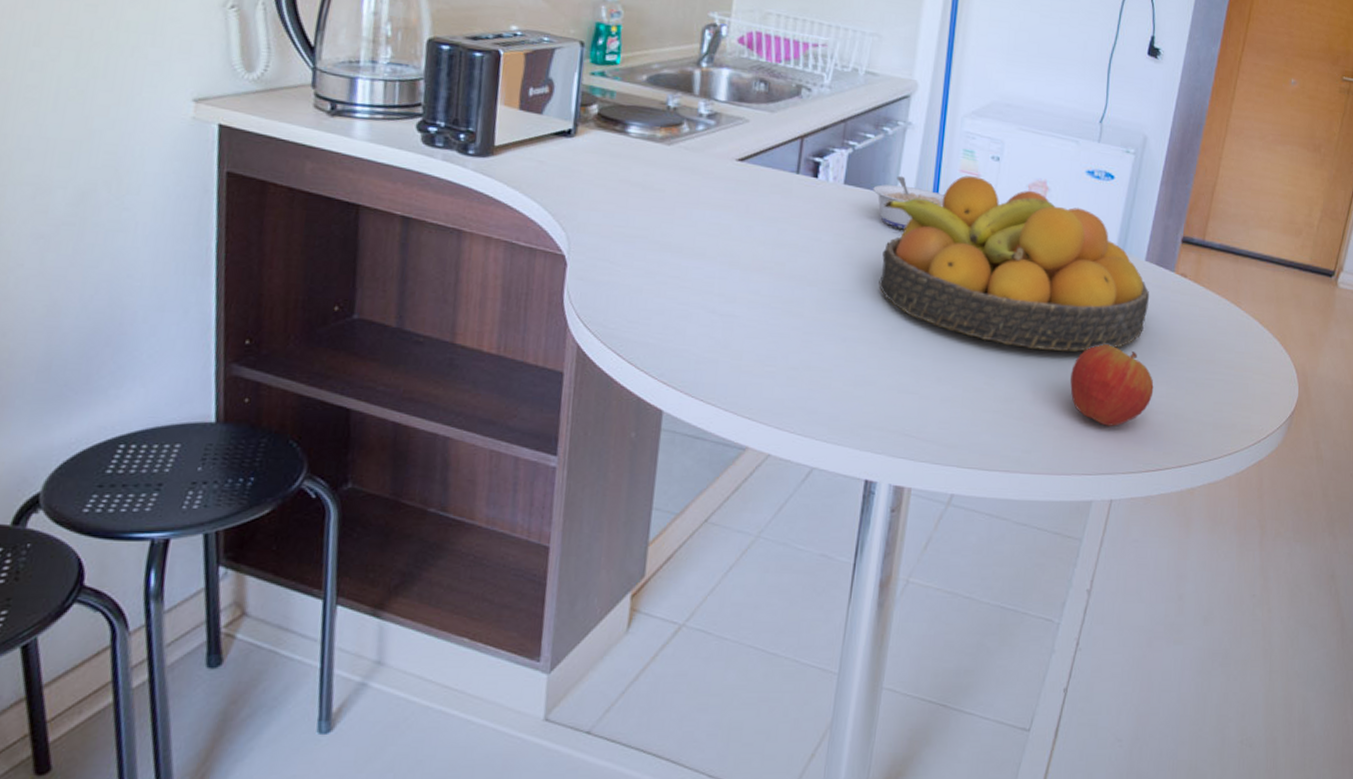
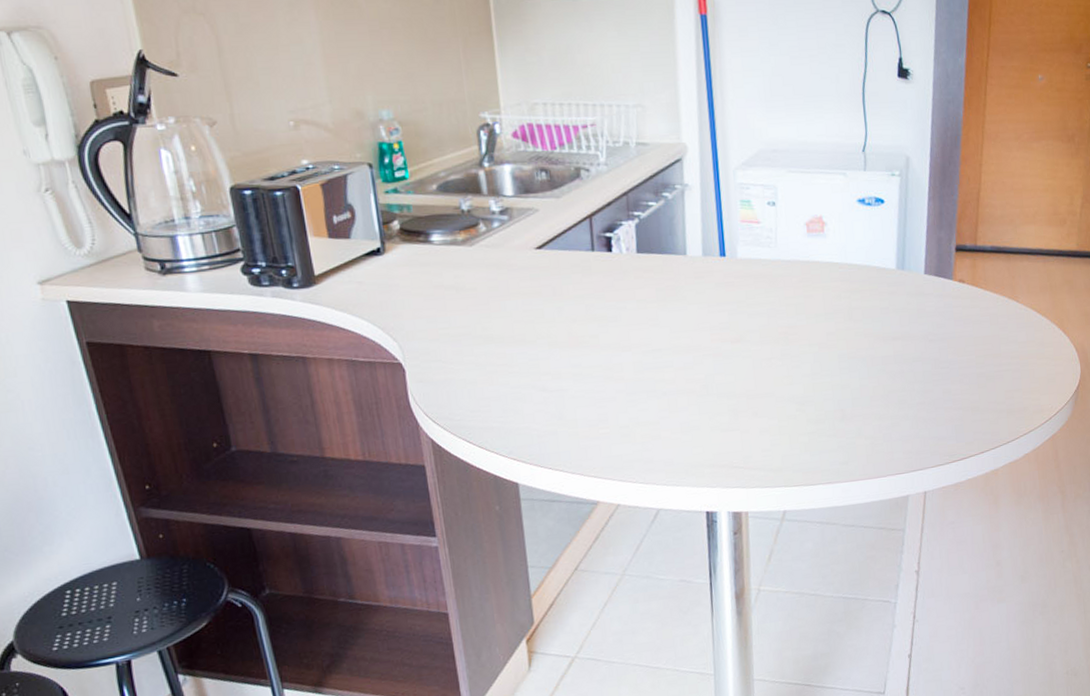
legume: present [873,175,945,230] -> none [664,235,731,285]
fruit bowl: present [879,175,1150,352] -> none [677,224,934,373]
apple: present [1070,344,1154,426] -> none [872,356,949,429]

